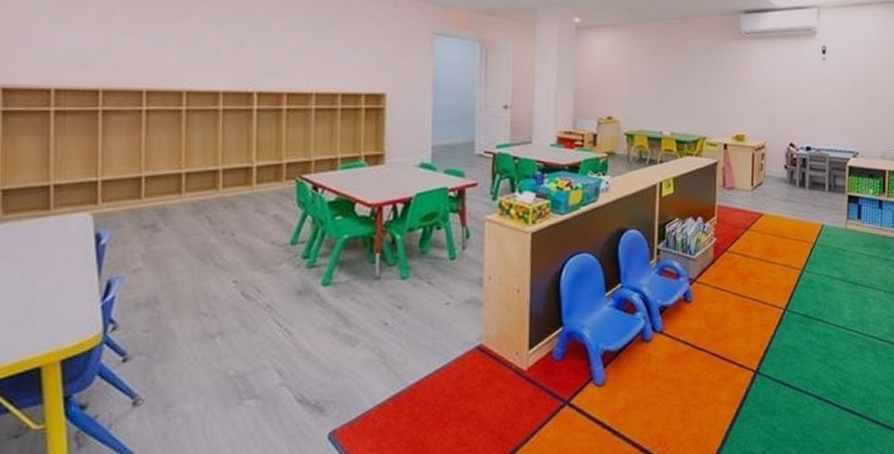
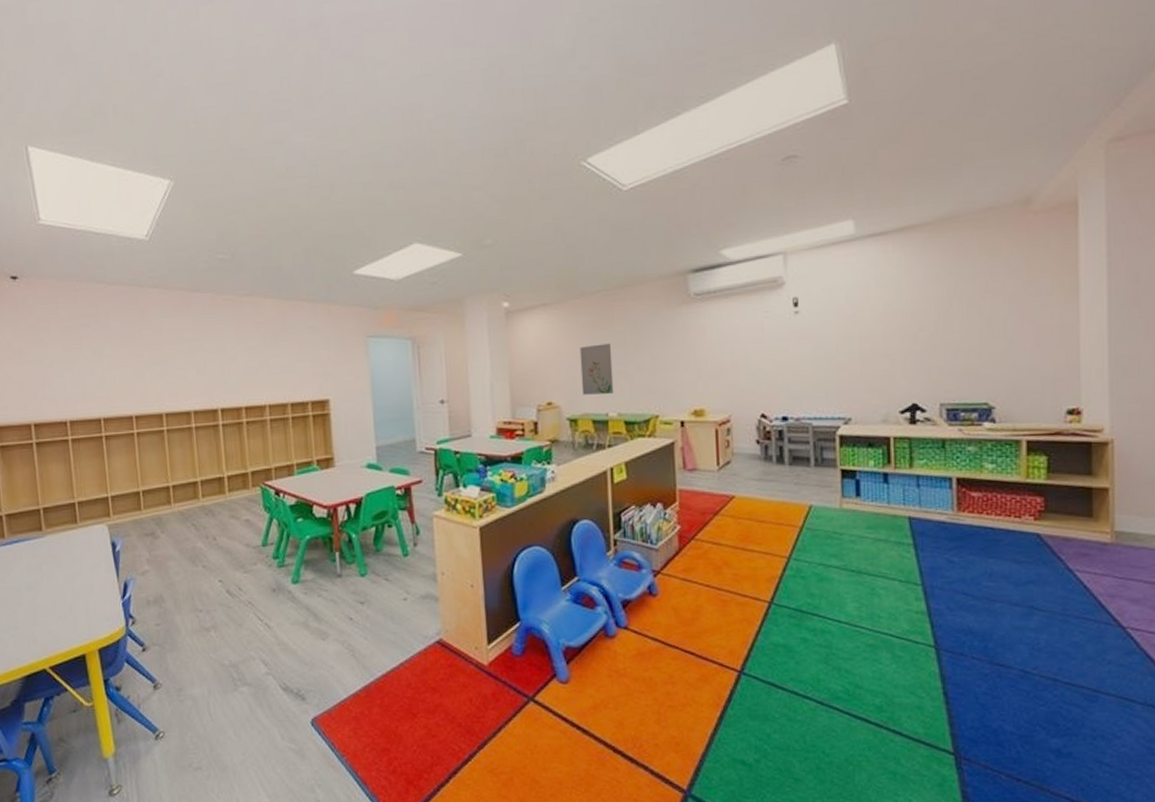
wall art: none [640,67,670,113] -> present [579,343,614,395]

